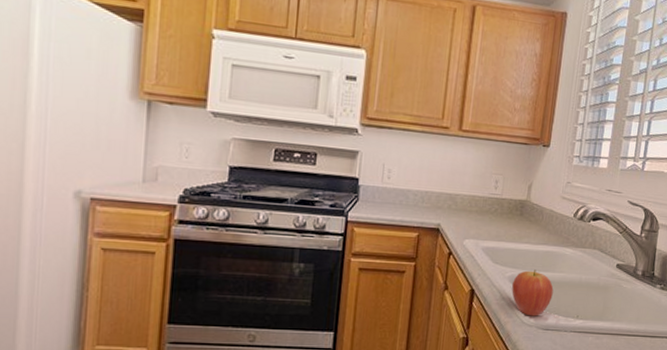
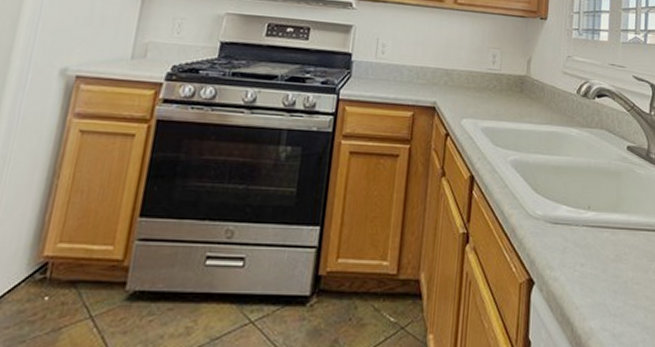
fruit: present [511,270,554,316] -> none [515,153,561,208]

